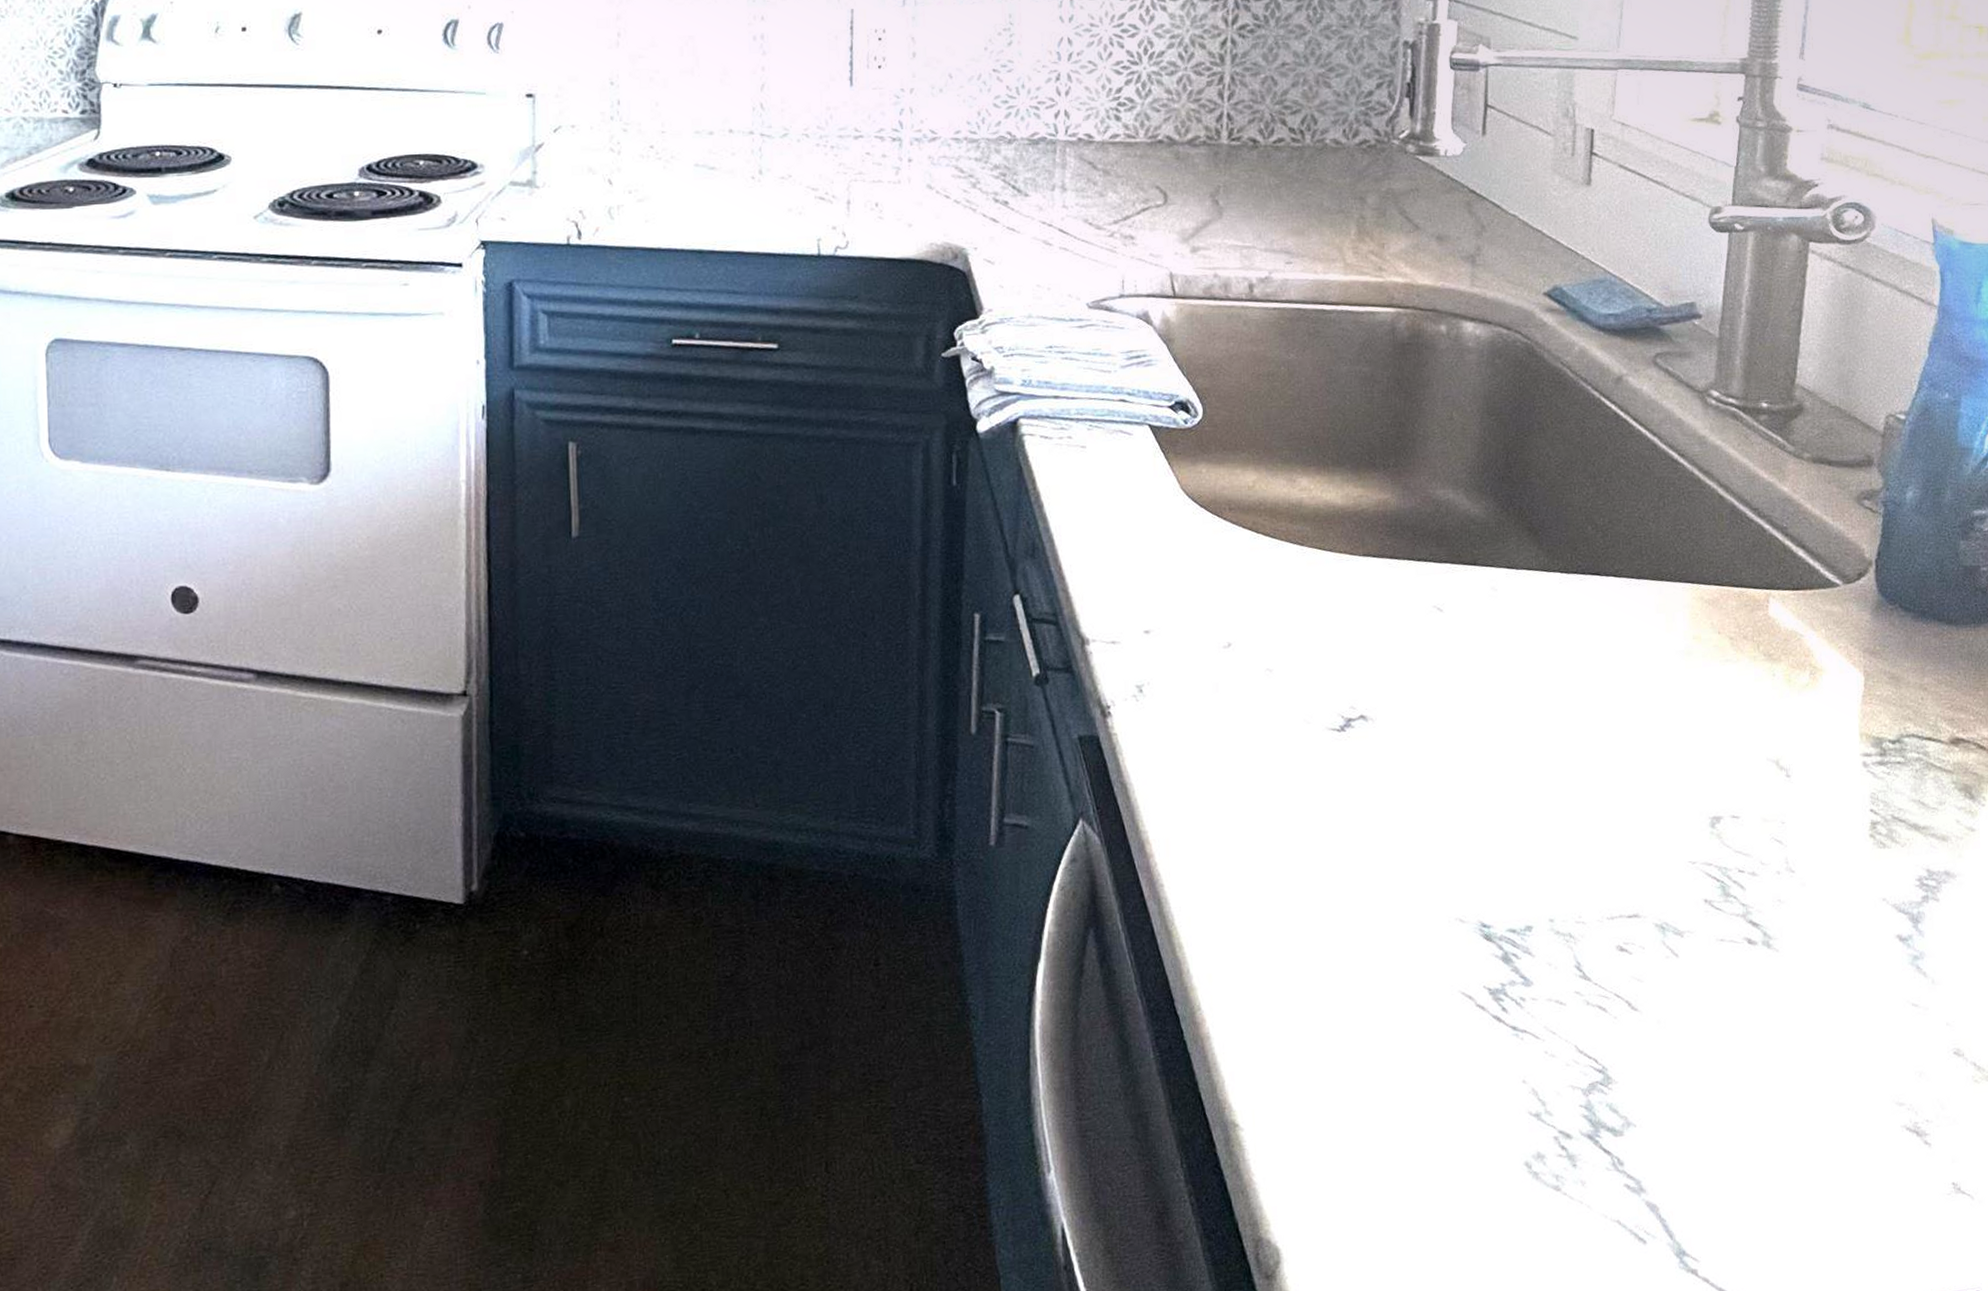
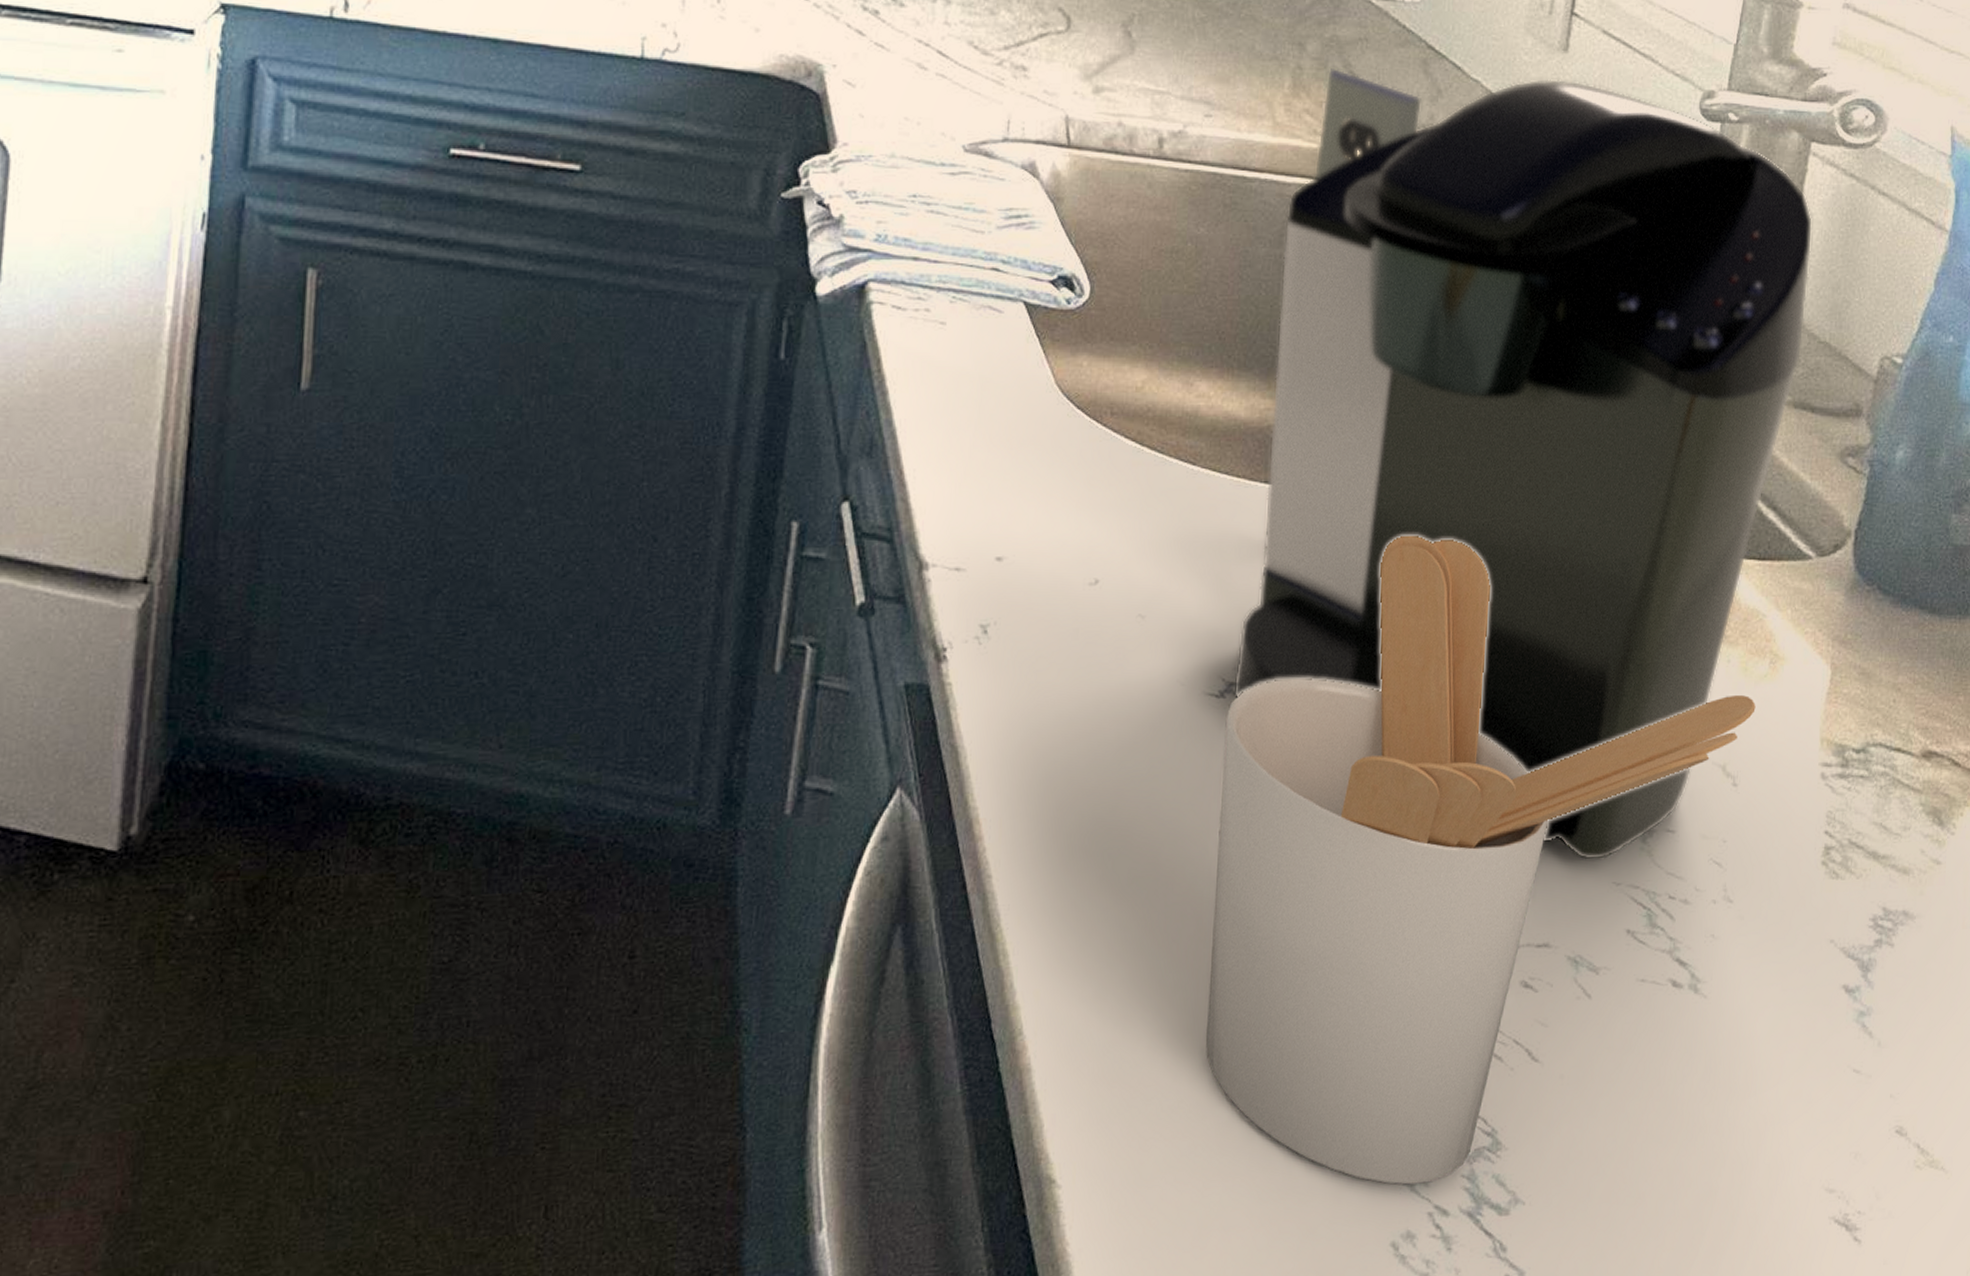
utensil holder: none [1347,589,1801,1116] -> present [1205,535,1756,1185]
coffee maker: none [1351,208,1818,845] -> present [1232,67,1813,861]

